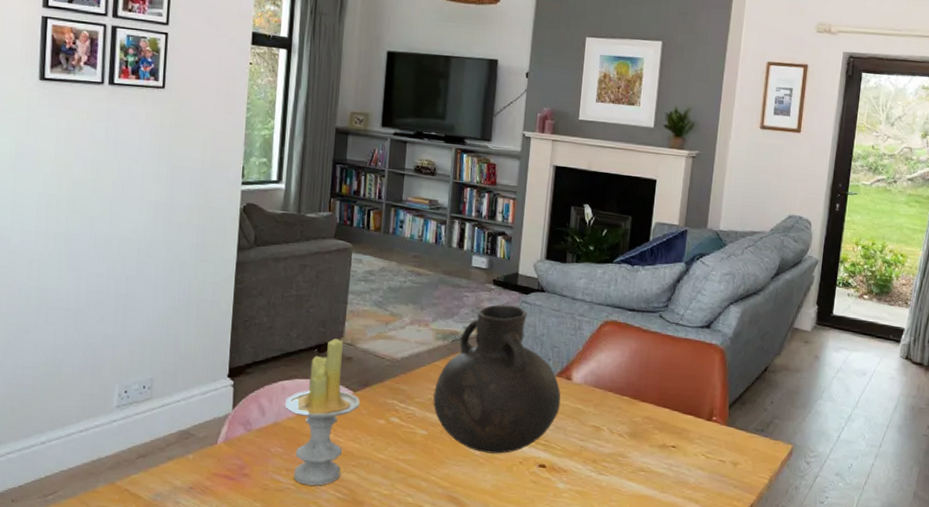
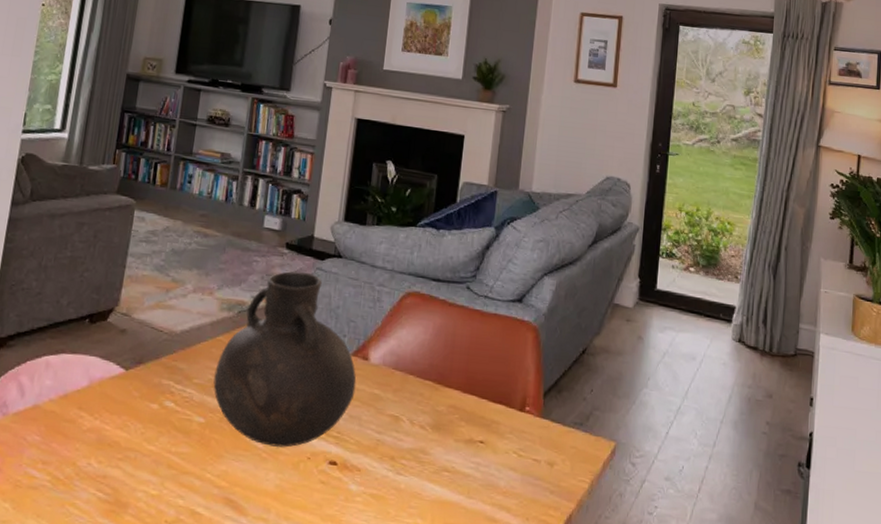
candle: present [285,338,361,486] -> none [47,307,133,483]

